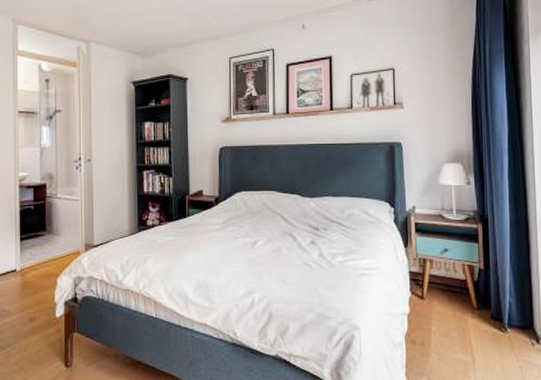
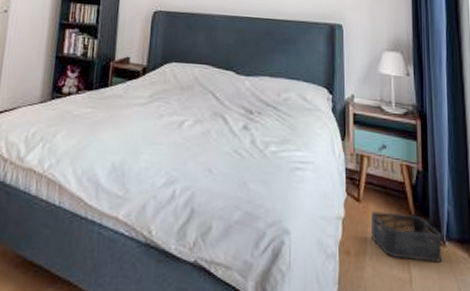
storage bin: none [435,306,504,346] -> present [371,211,442,262]

